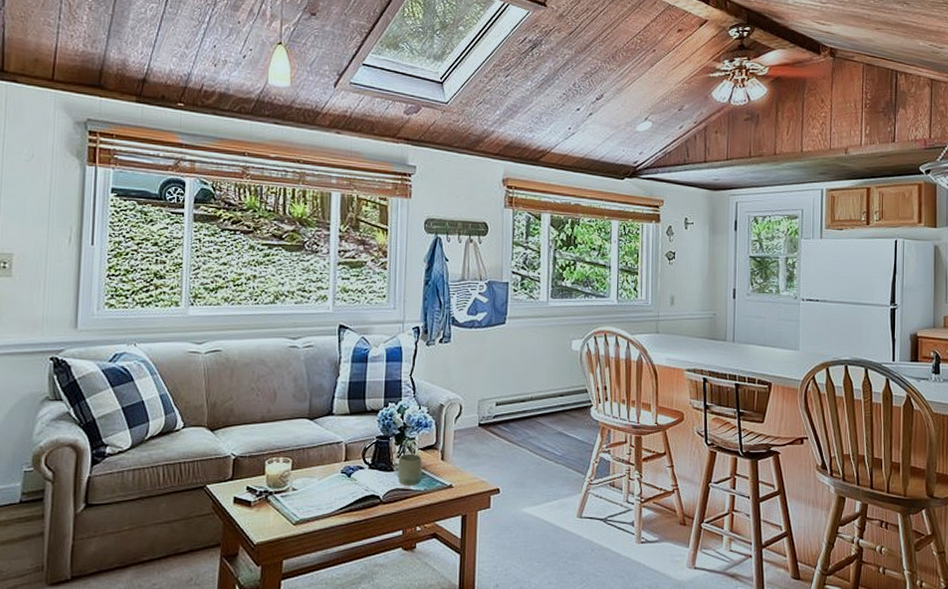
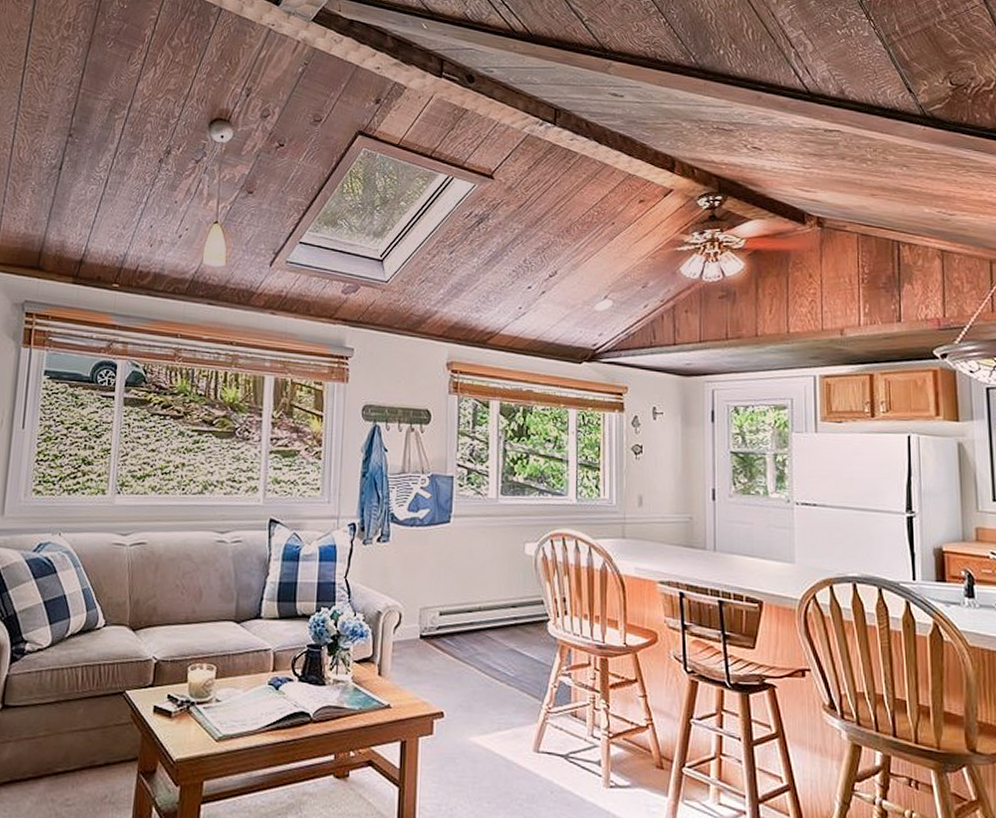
mug: present [397,453,422,487] -> none [329,666,357,705]

